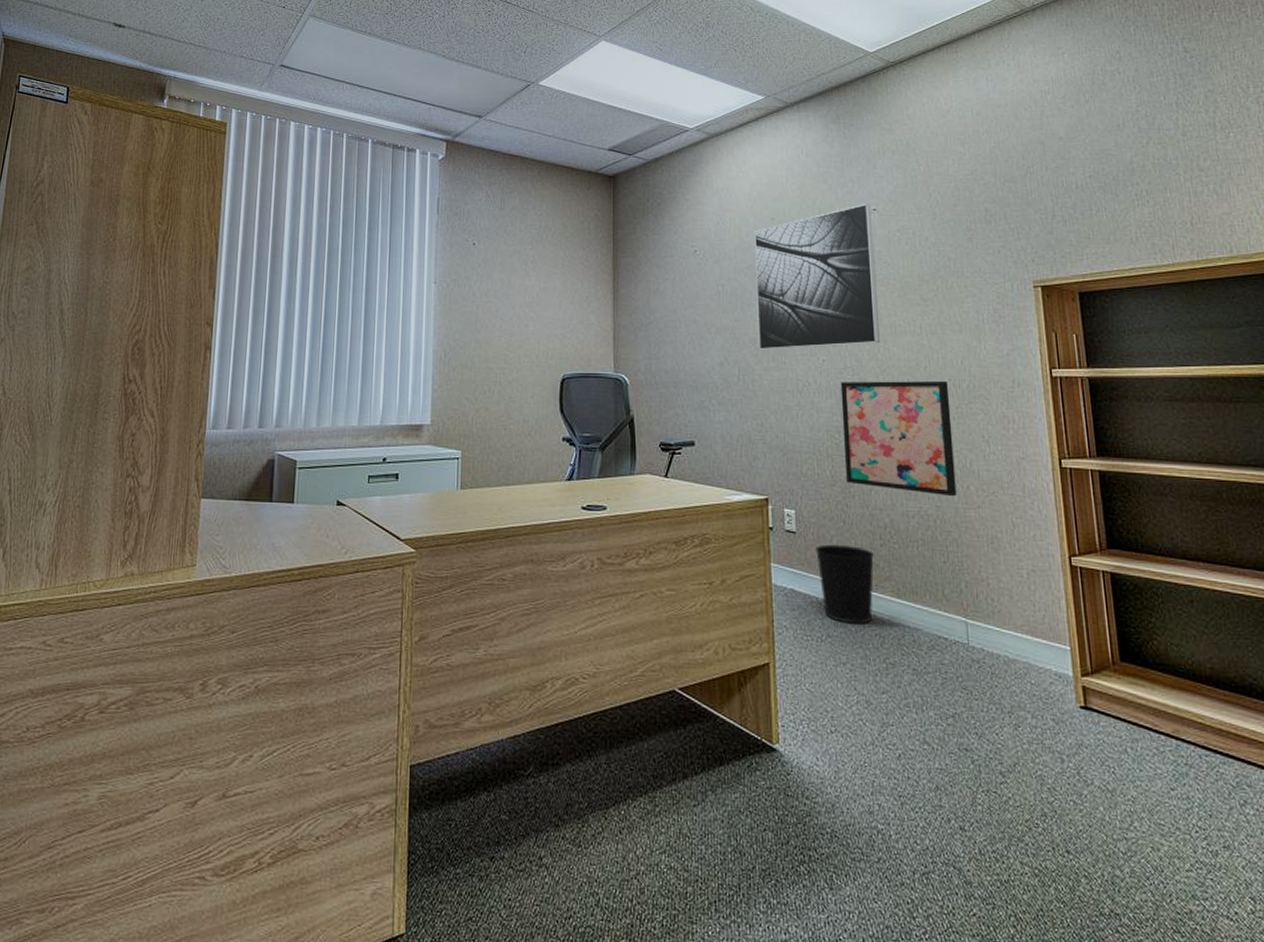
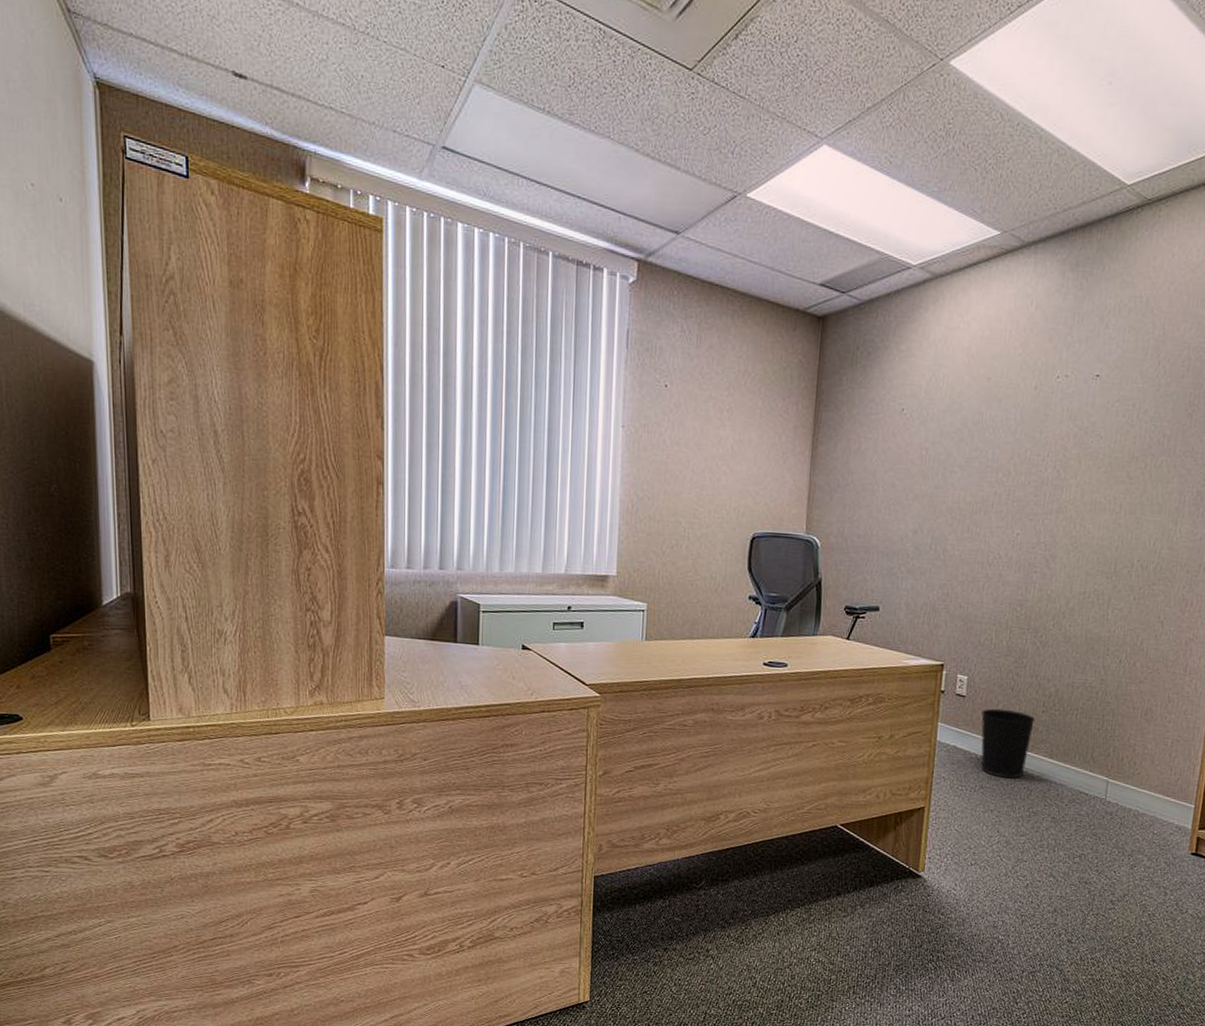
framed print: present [755,204,880,350] -> none [955,368,1094,521]
wall art: present [840,381,957,497] -> none [1021,556,1137,672]

